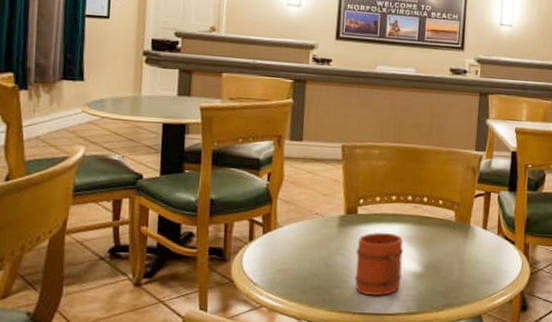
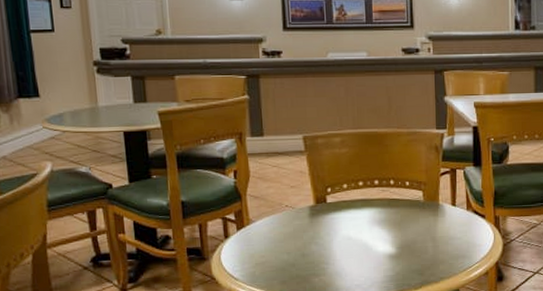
mug: present [355,232,404,296] -> none [329,218,378,280]

